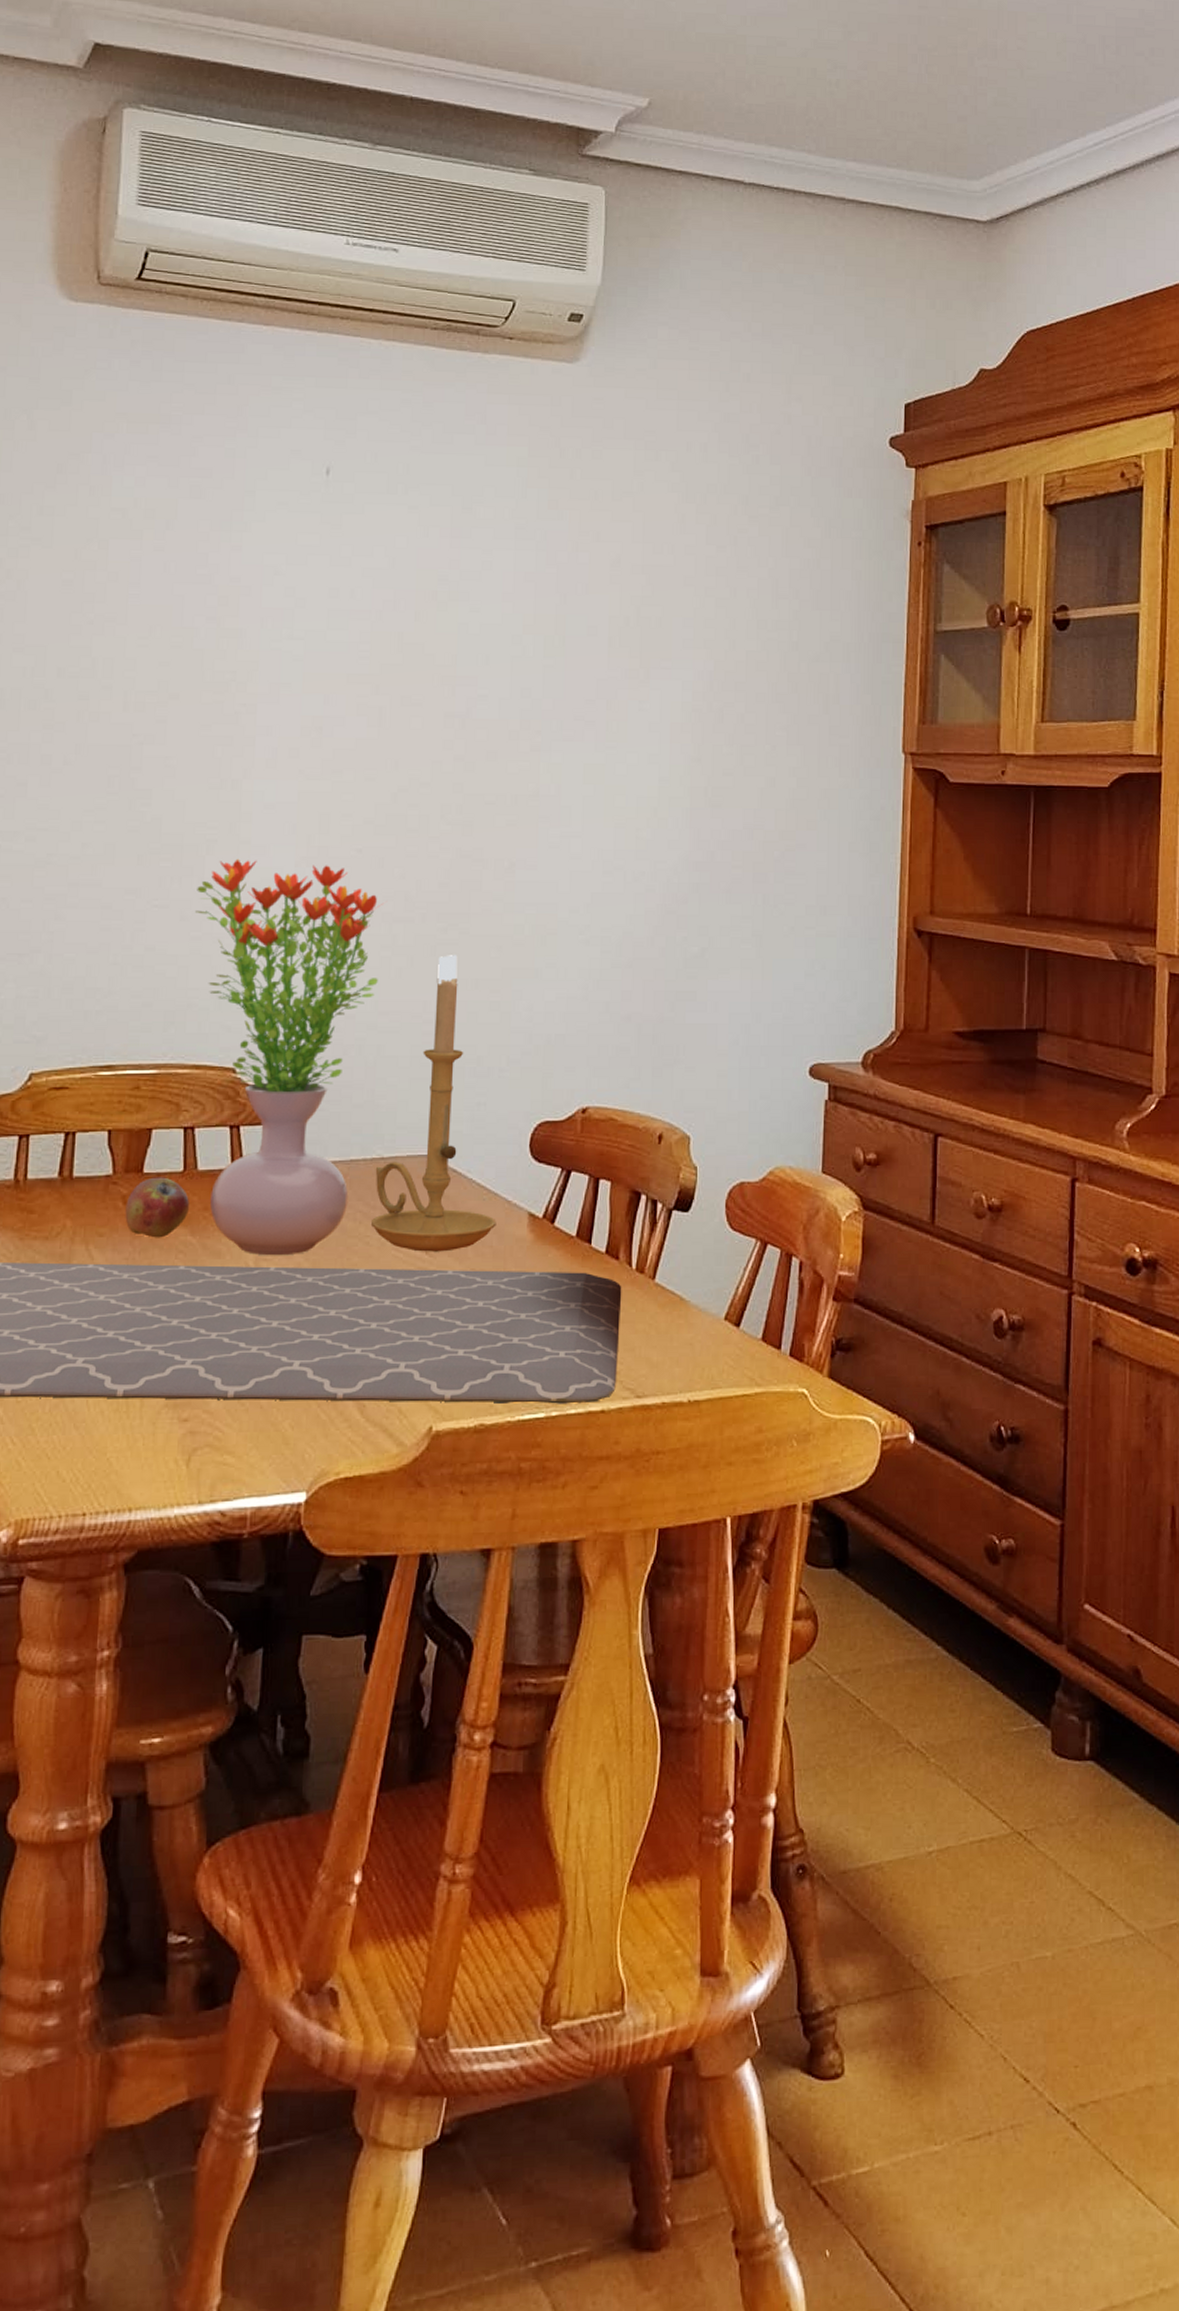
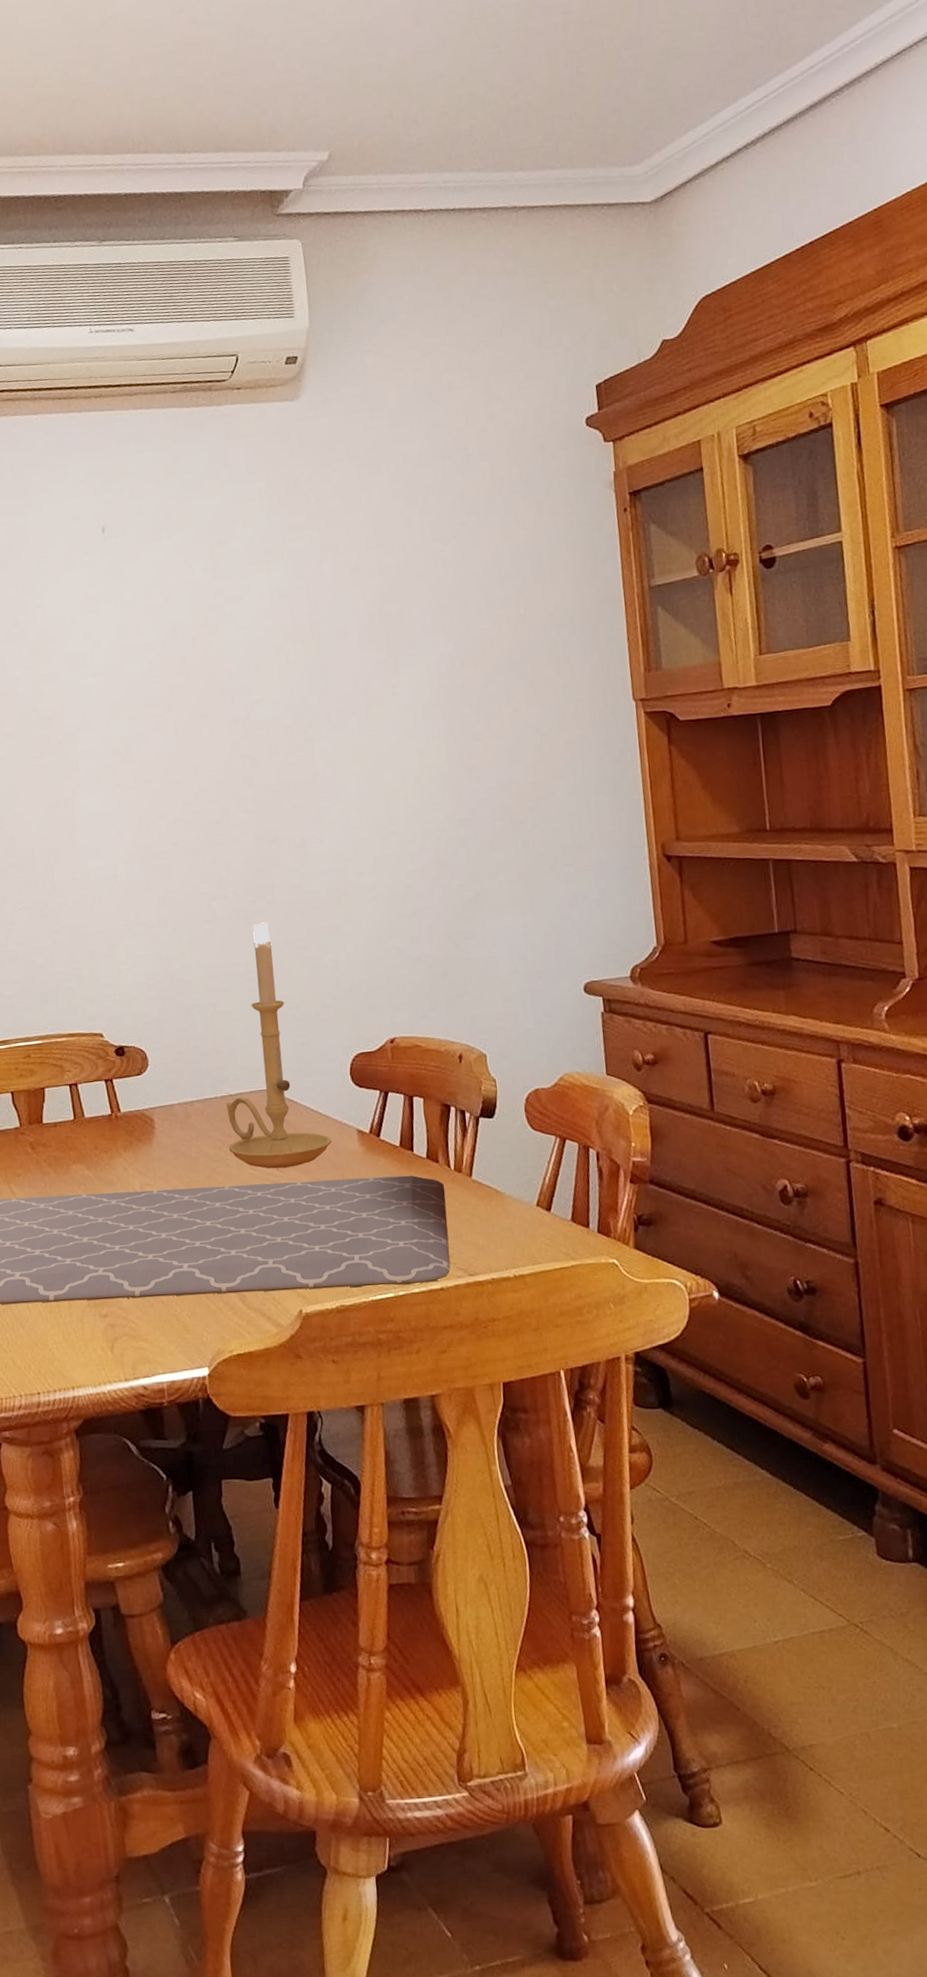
fruit: present [125,1177,190,1238] -> none [33,1125,84,1175]
flower arrangement: present [196,858,384,1256] -> none [50,859,208,1182]

